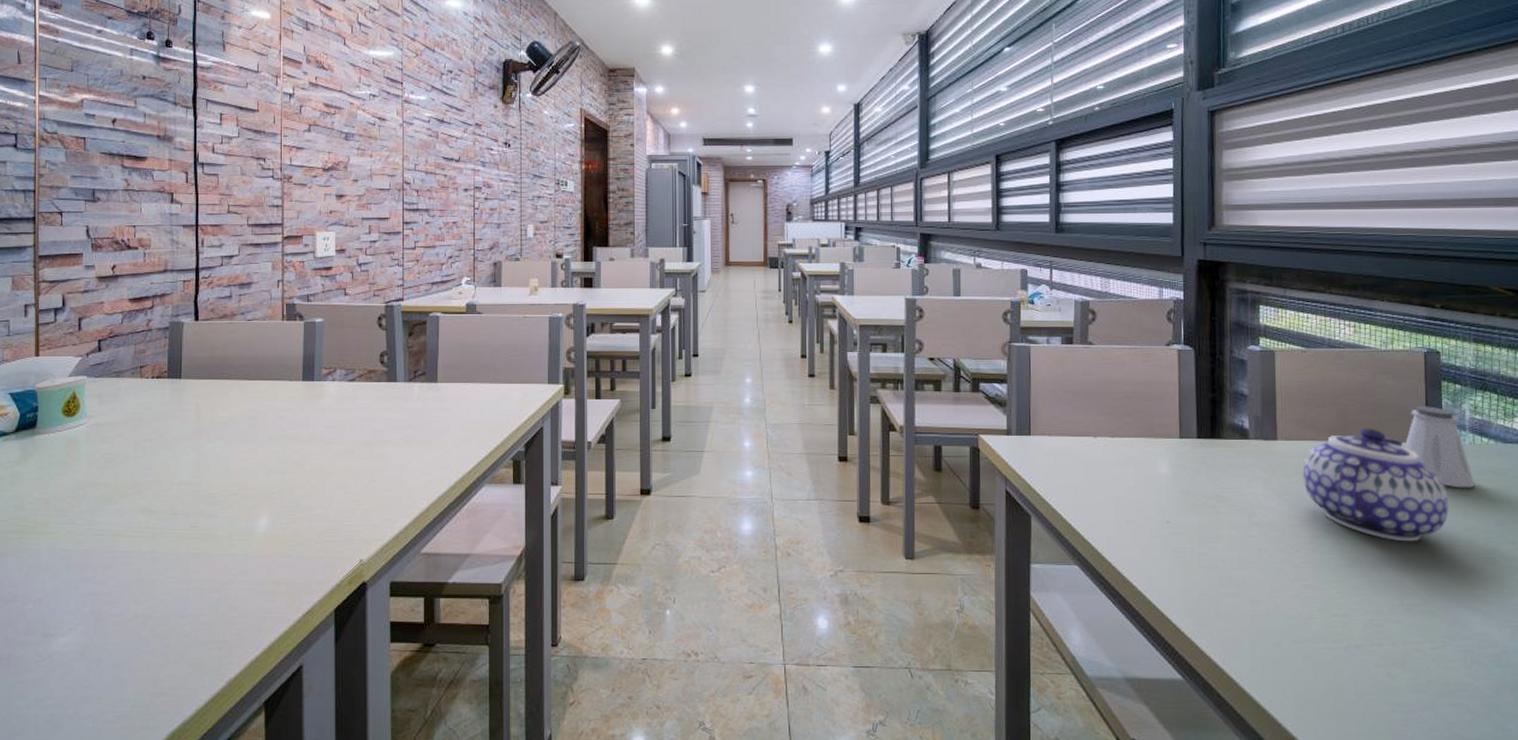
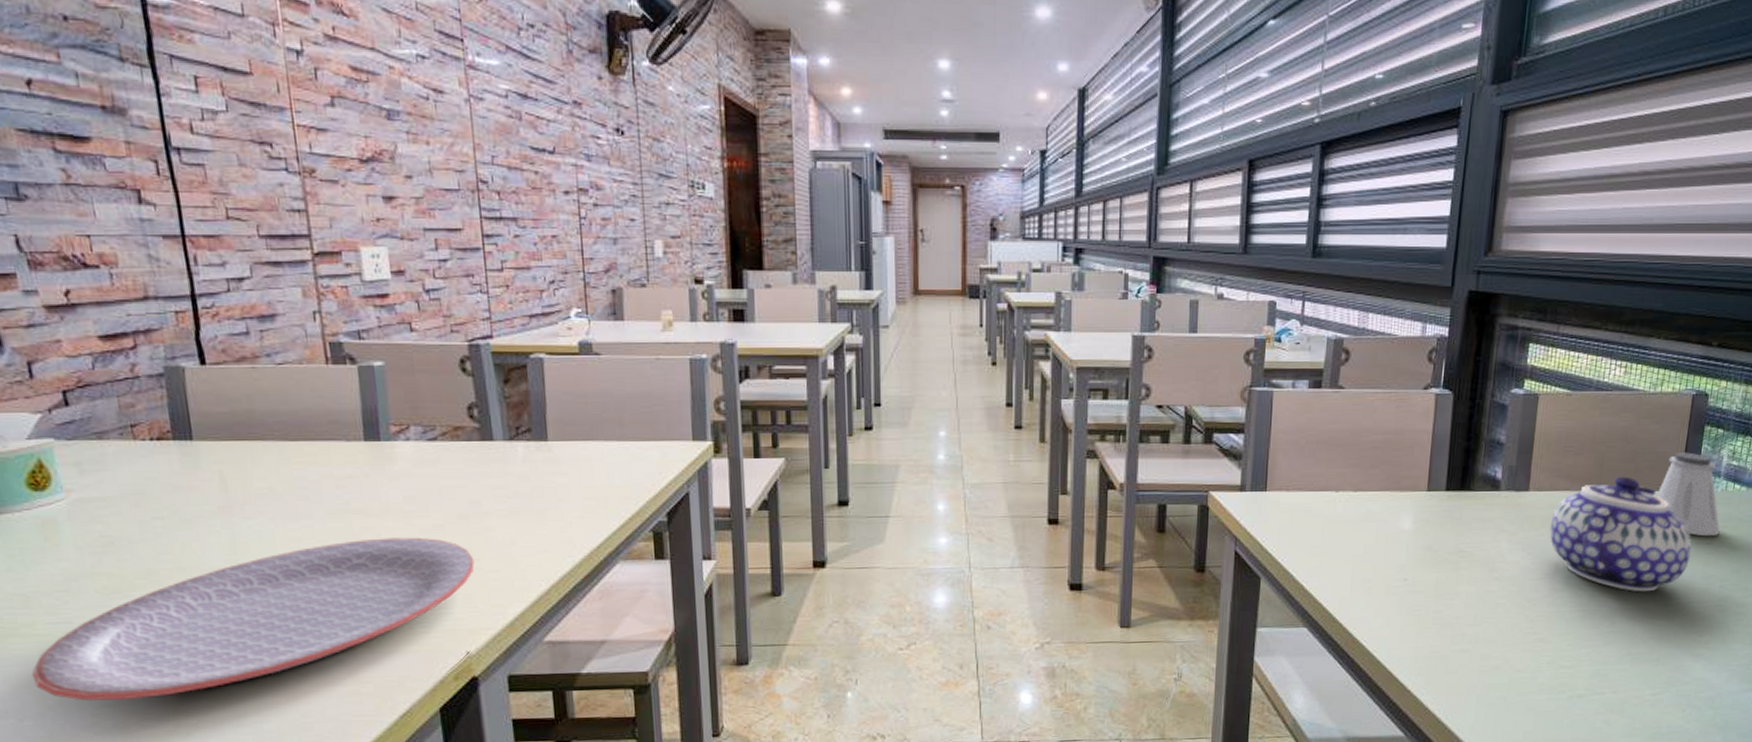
plate: none [39,460,373,591] -> present [31,537,475,701]

